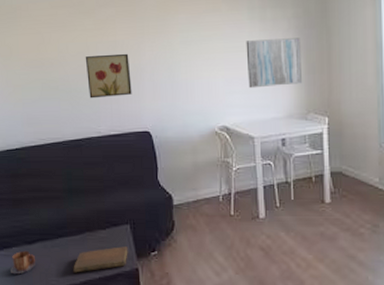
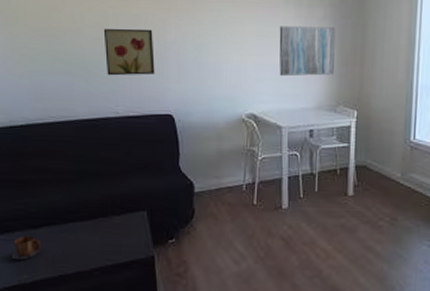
notebook: present [73,246,128,273] -> none [83,233,144,260]

